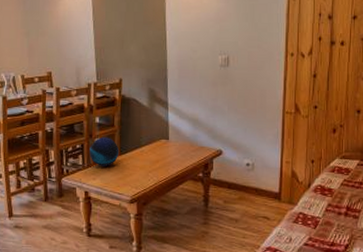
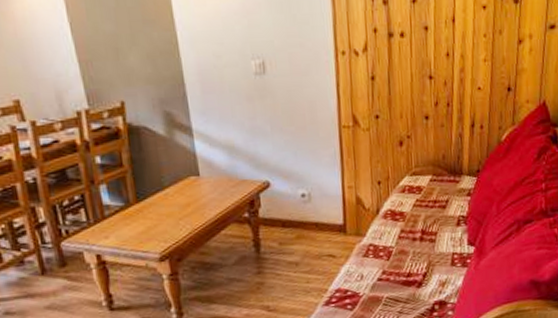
decorative orb: present [89,137,119,166] -> none [93,181,136,220]

